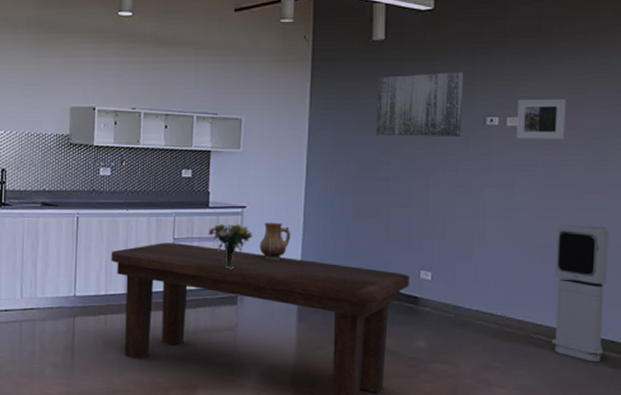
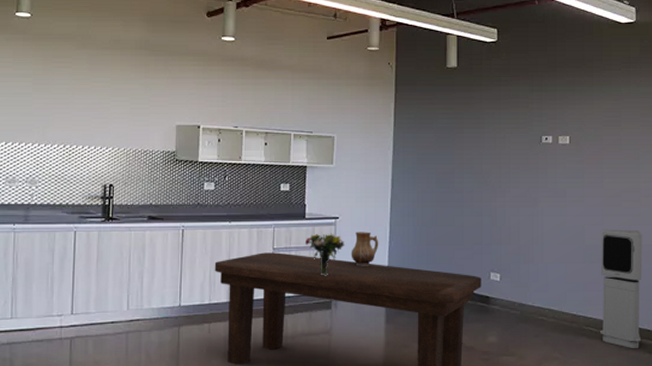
wall art: present [376,72,464,136] -> none [451,96,523,153]
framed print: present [516,98,566,139] -> none [566,120,605,155]

